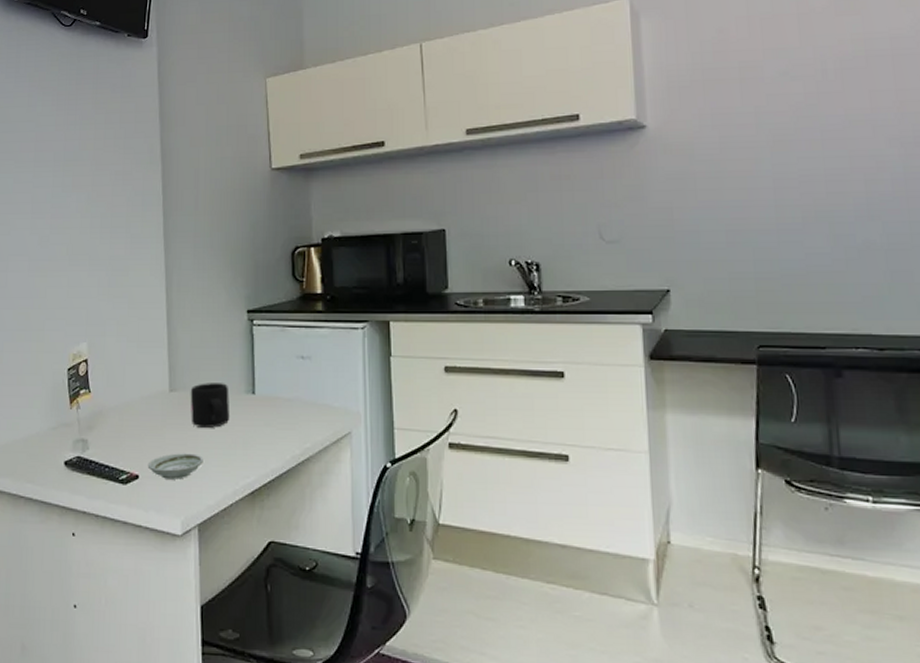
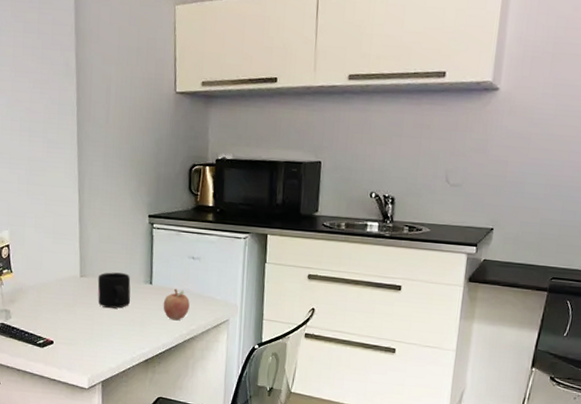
saucer: present [147,453,203,480] -> none [61,326,107,347]
fruit: none [269,397,302,438] -> present [163,288,190,321]

